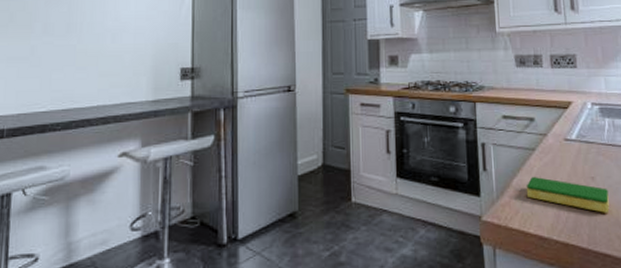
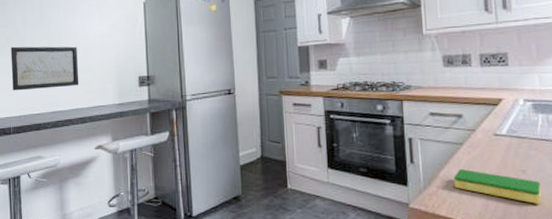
wall art: none [11,26,104,82] -> present [10,46,79,91]

